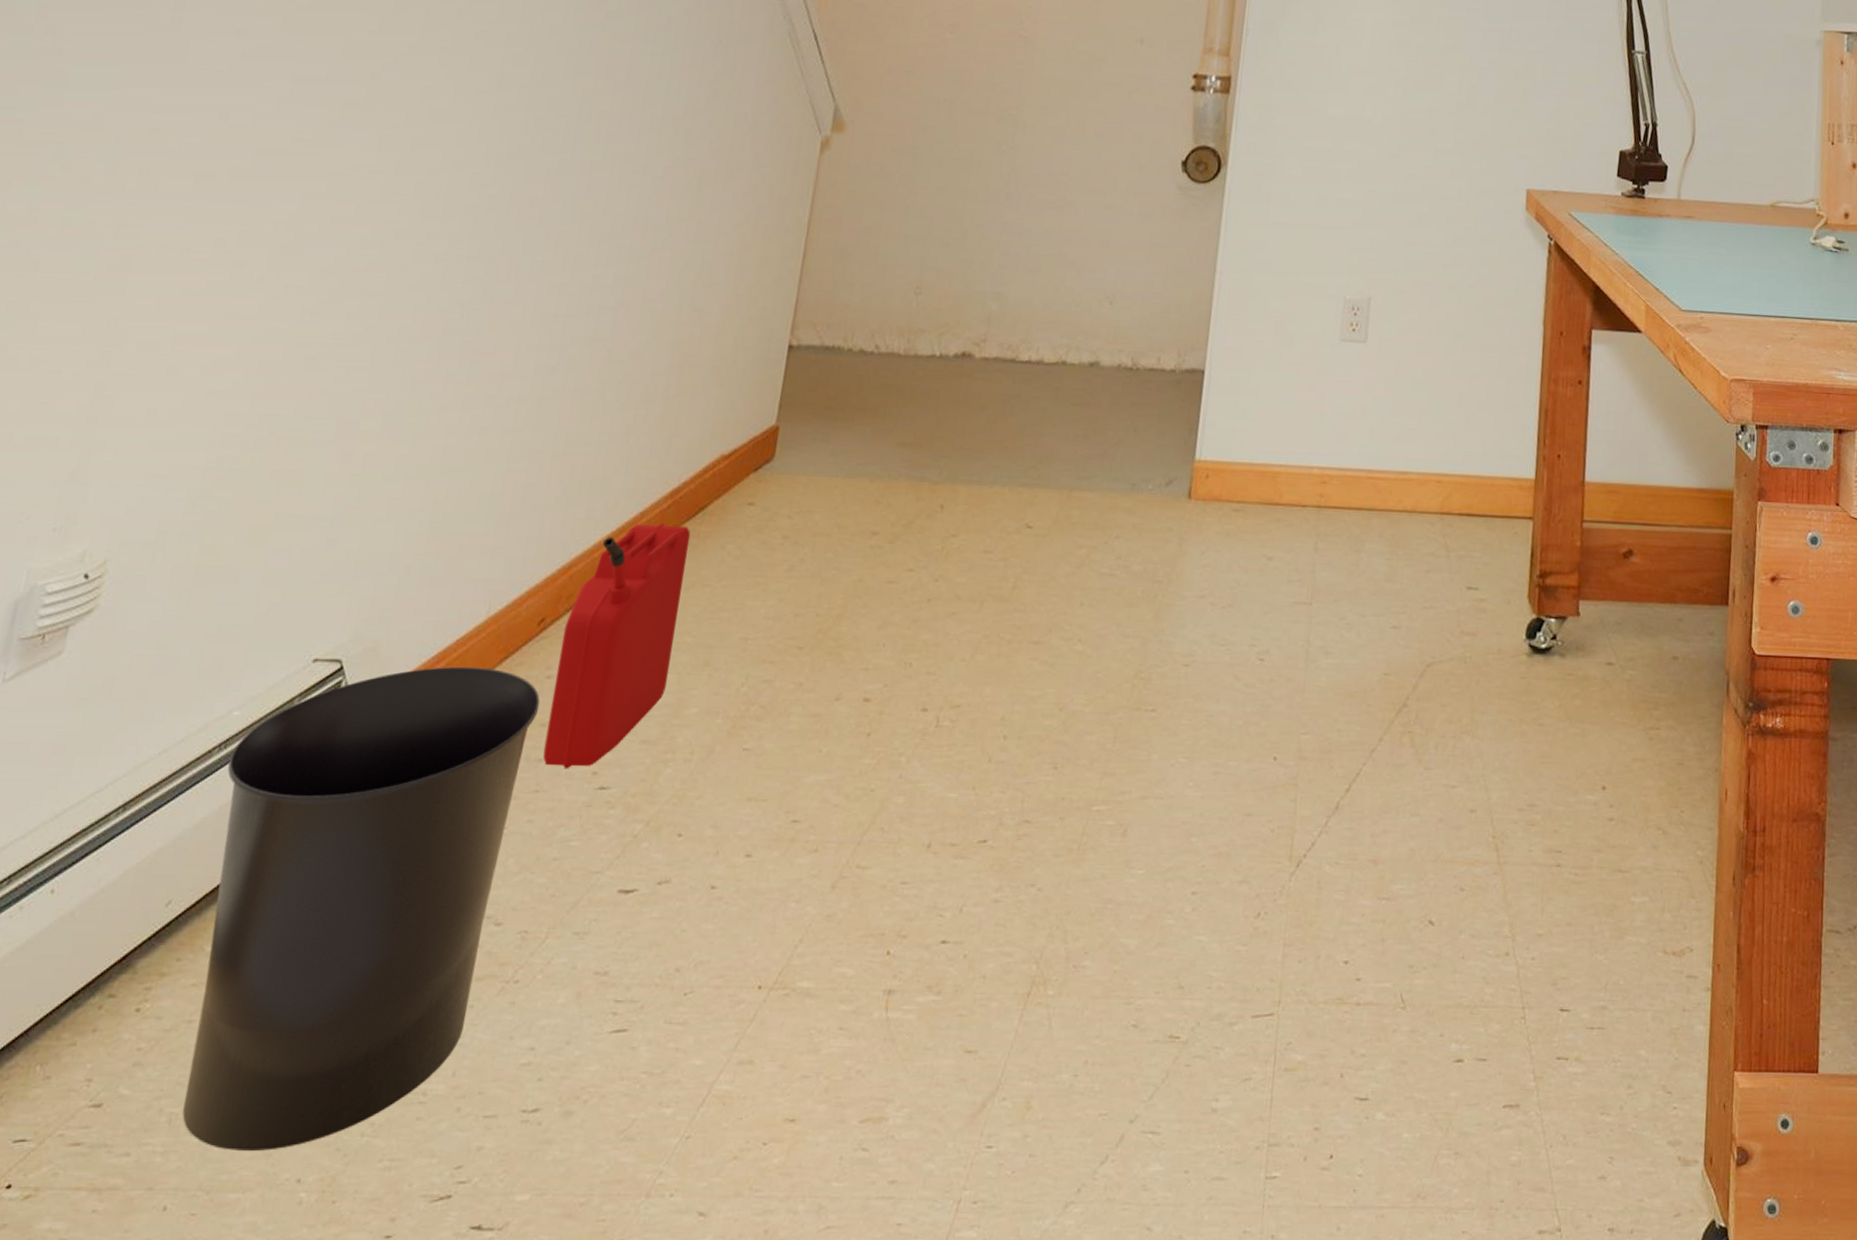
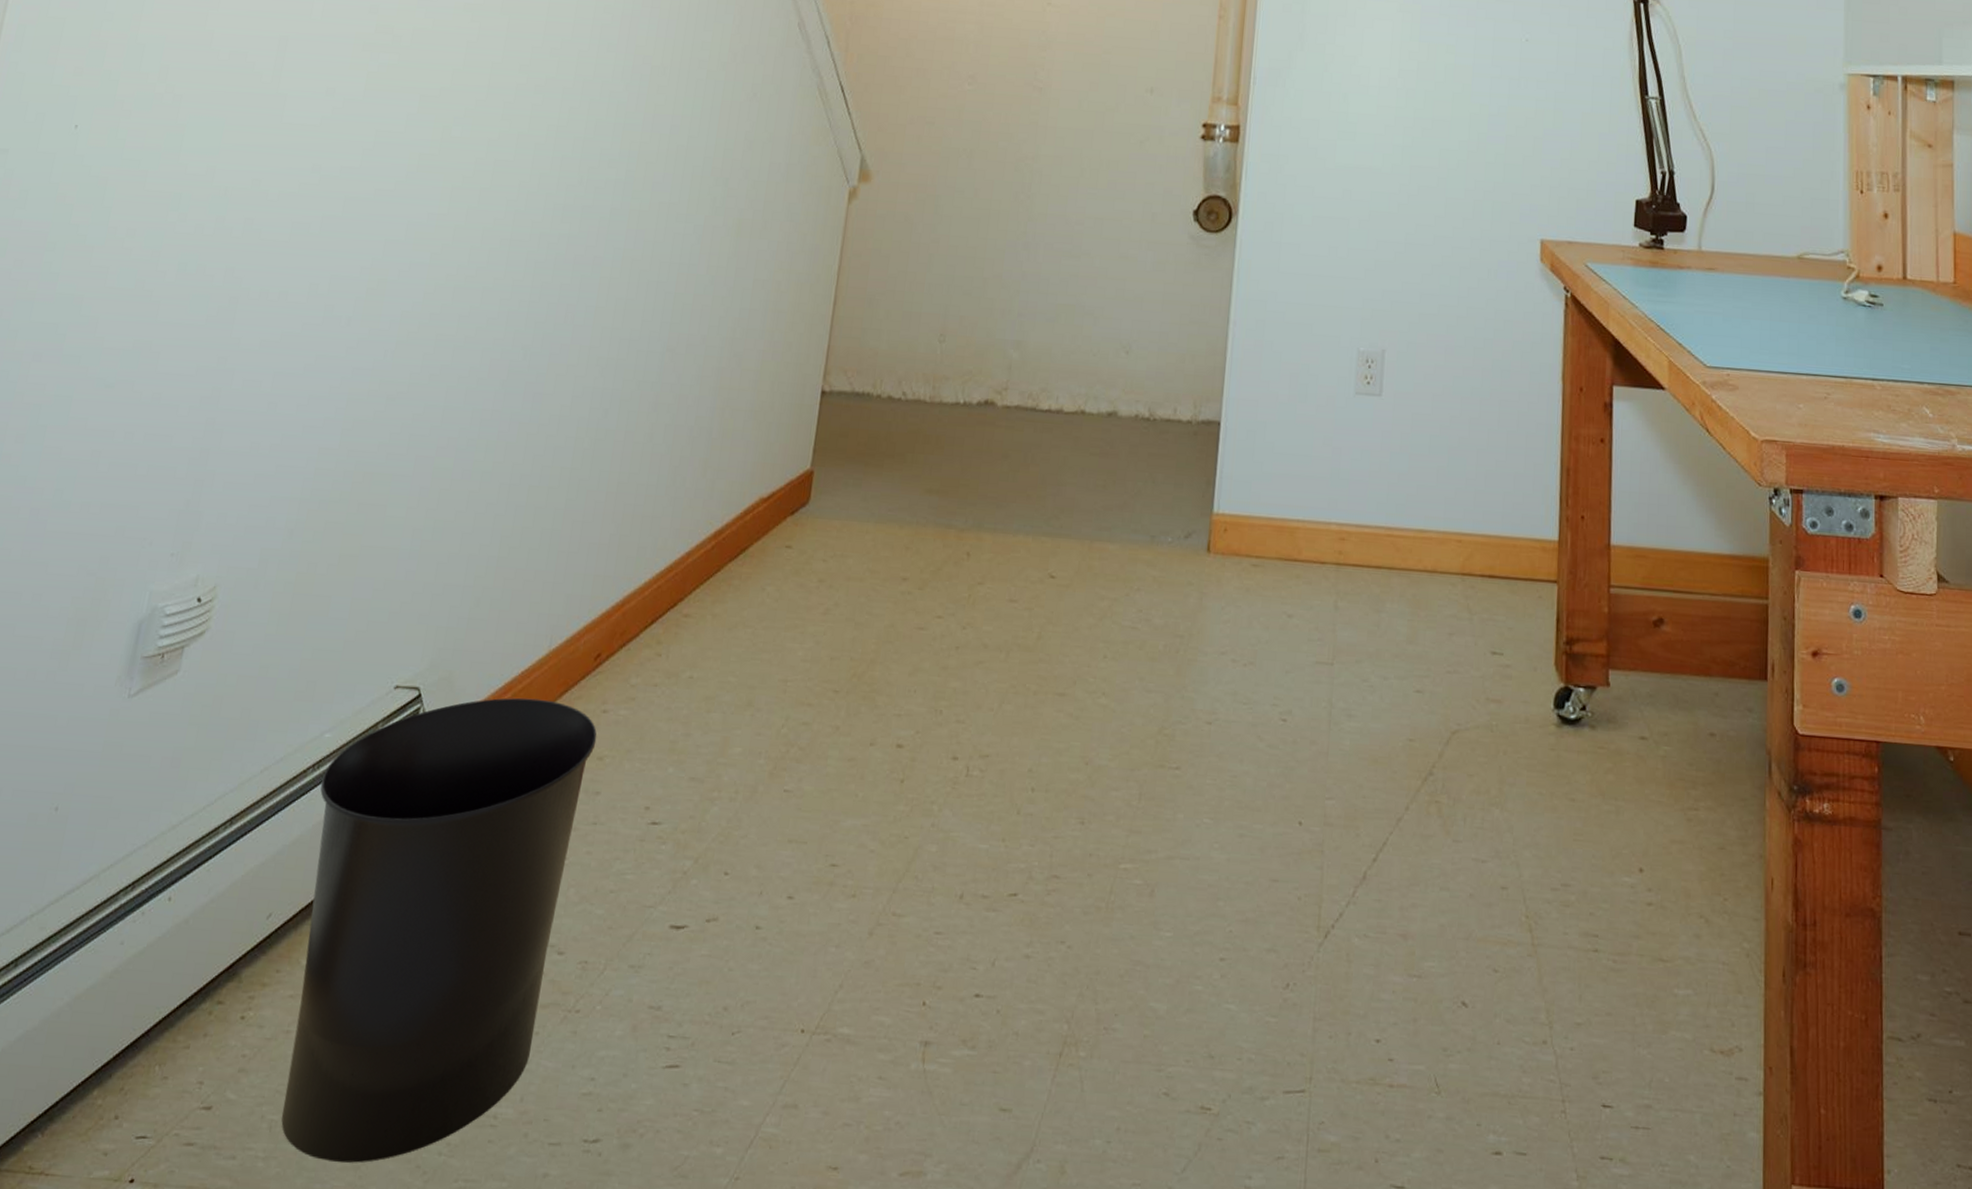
fuel can: present [543,523,691,769] -> none [600,564,733,803]

